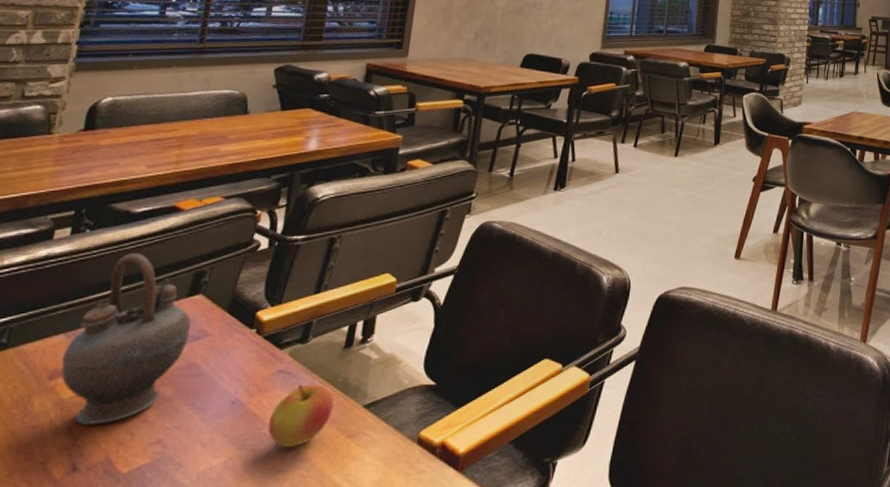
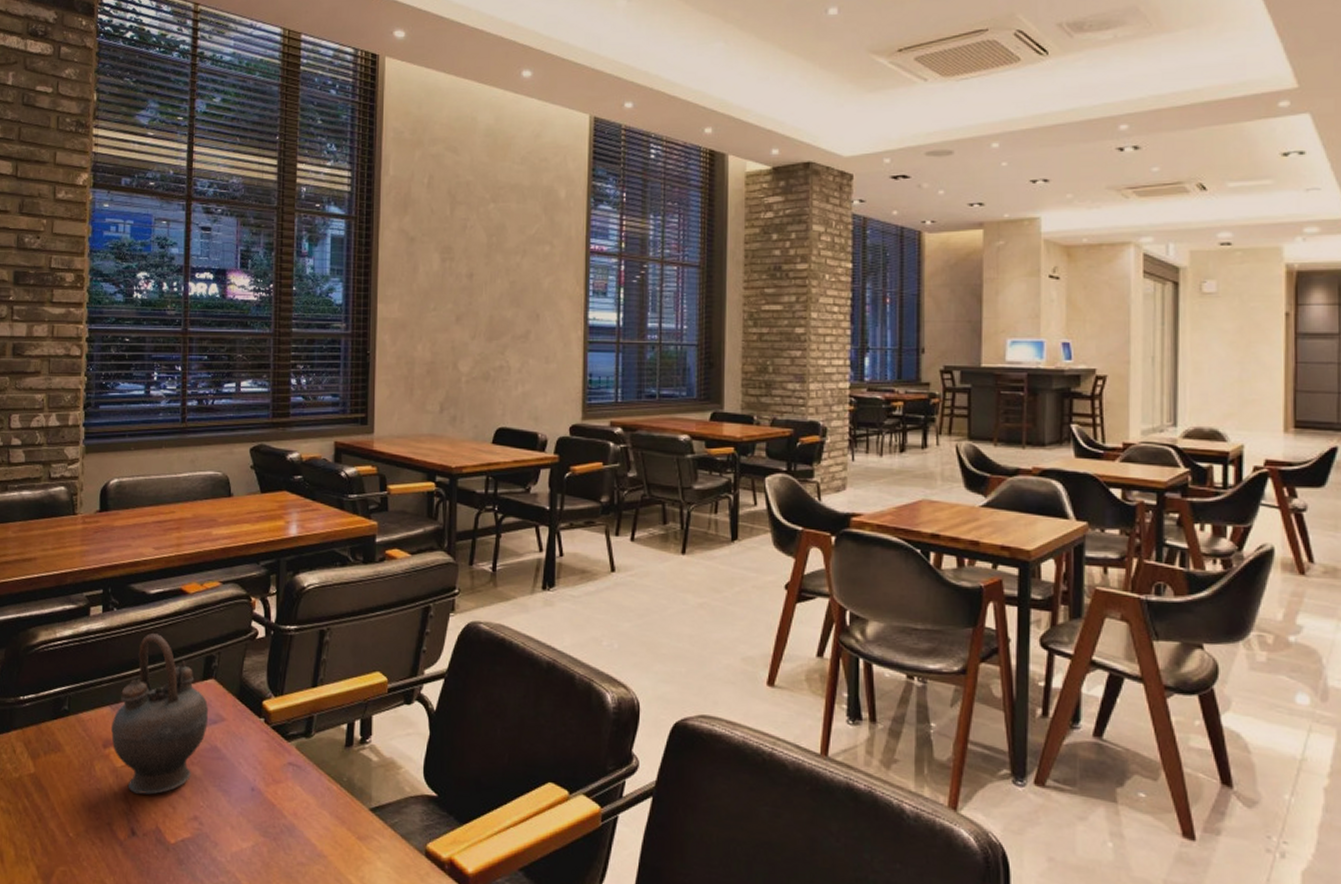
apple: present [267,384,334,448] -> none [285,779,342,842]

